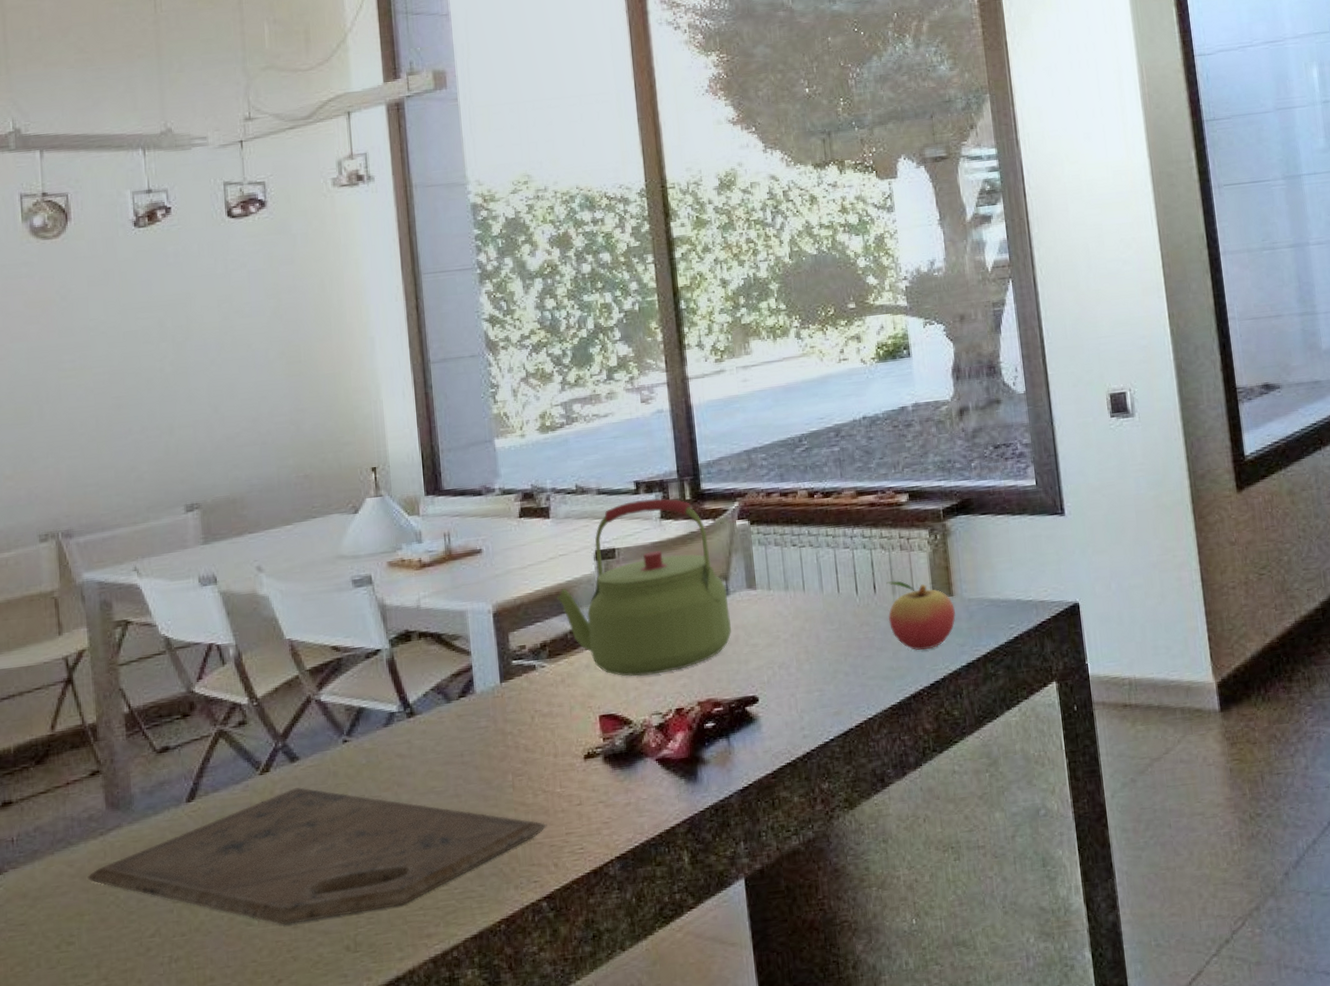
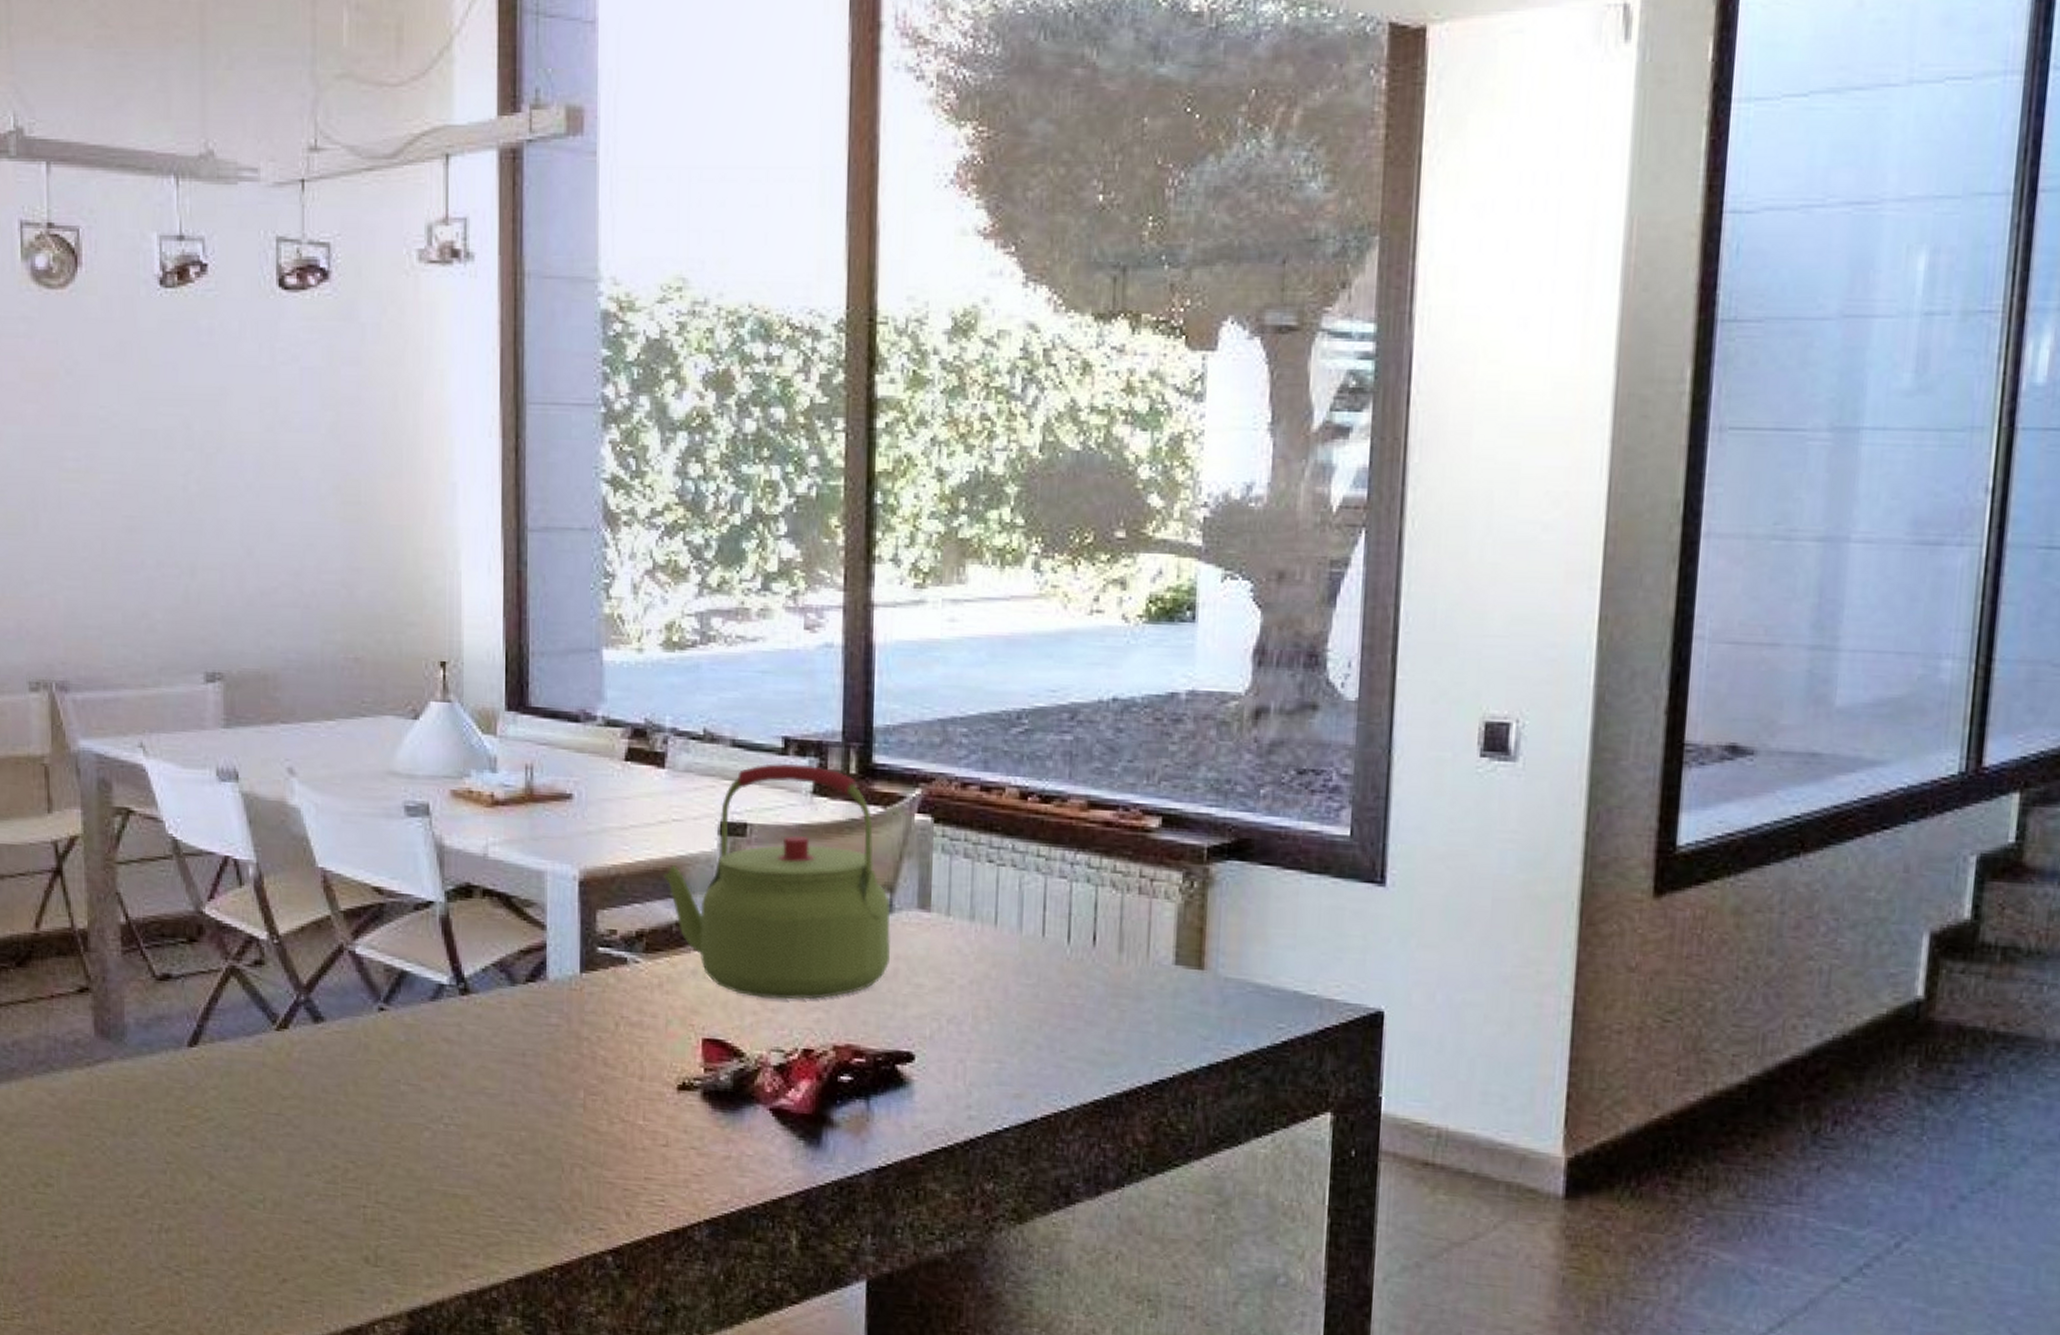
cutting board: present [87,787,547,925] -> none [70,1054,622,1224]
fruit: present [886,581,956,650] -> none [1106,934,1203,1036]

